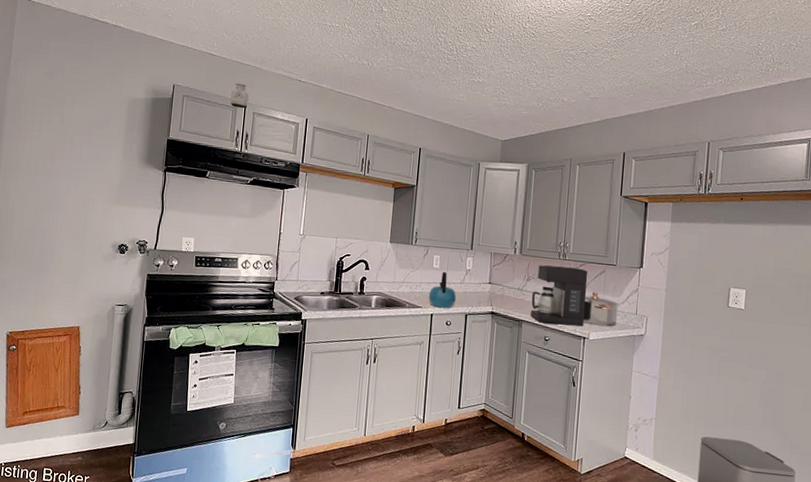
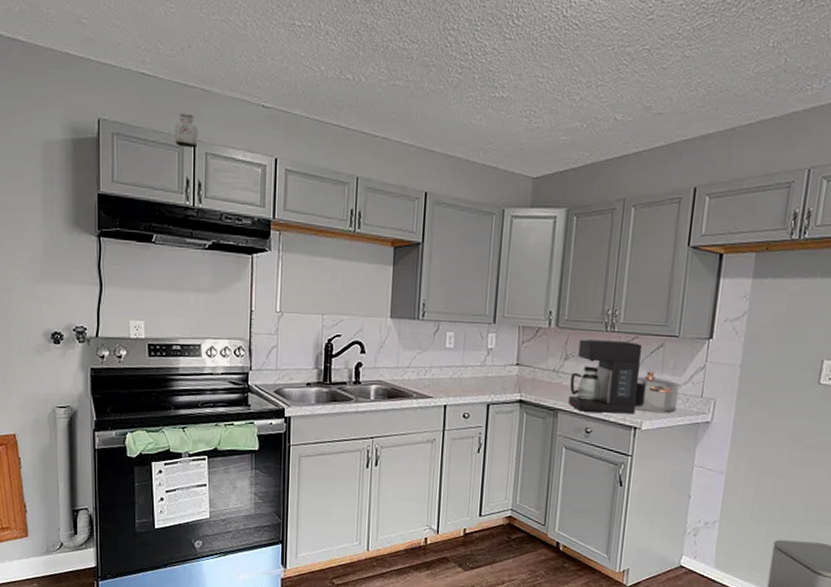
kettle: present [428,271,457,309] -> none [440,351,476,399]

